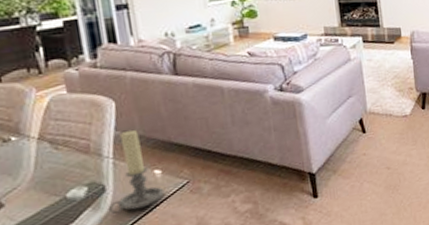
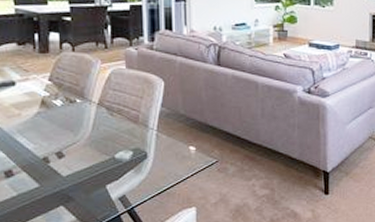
candle holder: present [109,129,165,214] -> none [148,108,196,178]

